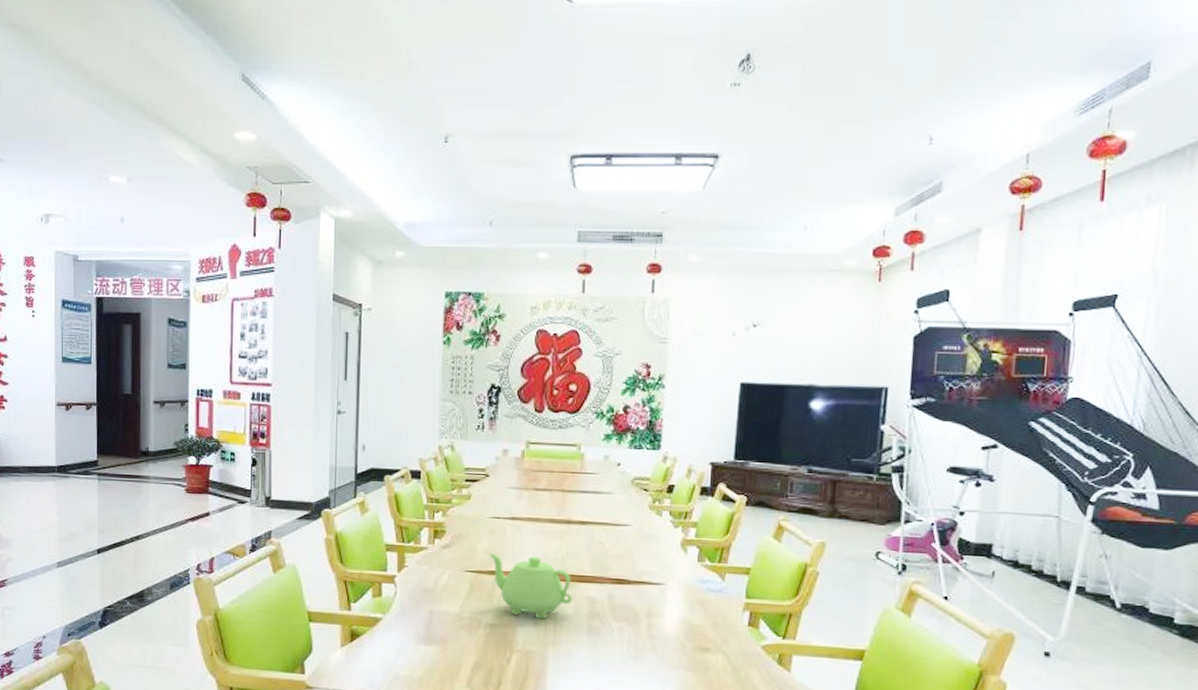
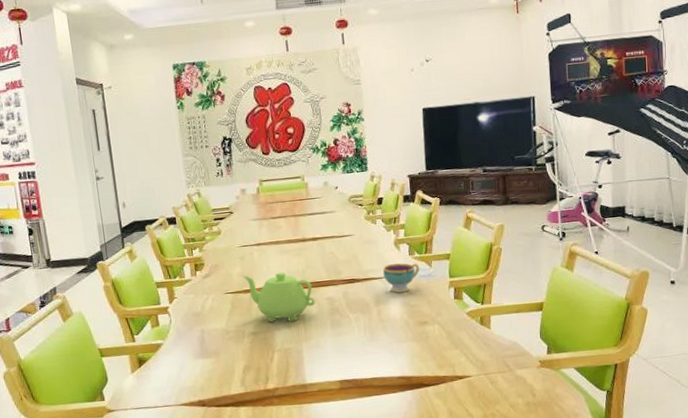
teacup: none [662,569,708,606] -> present [383,263,419,293]

